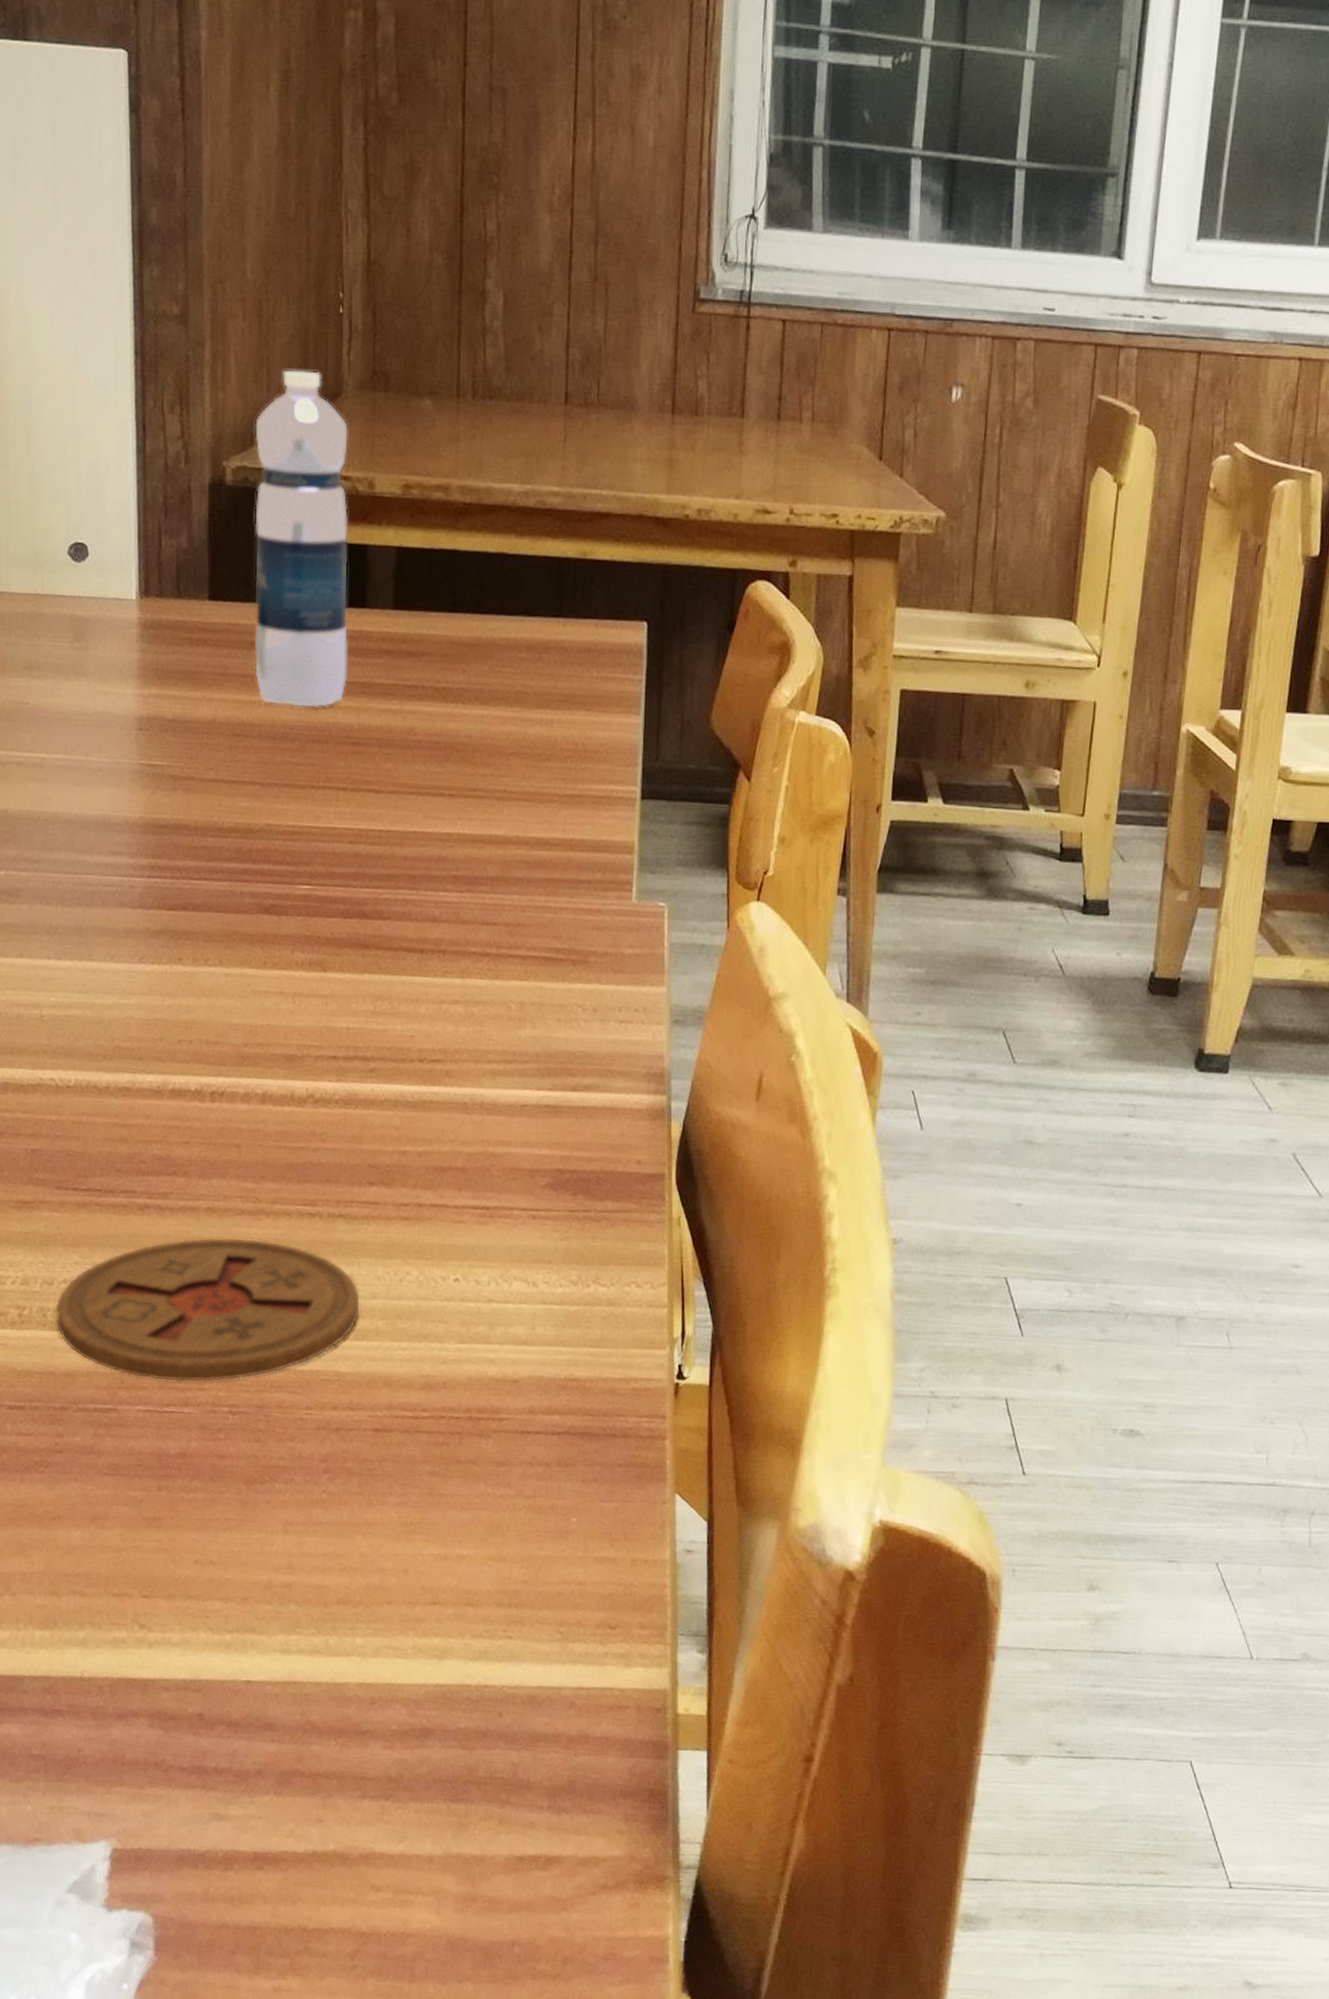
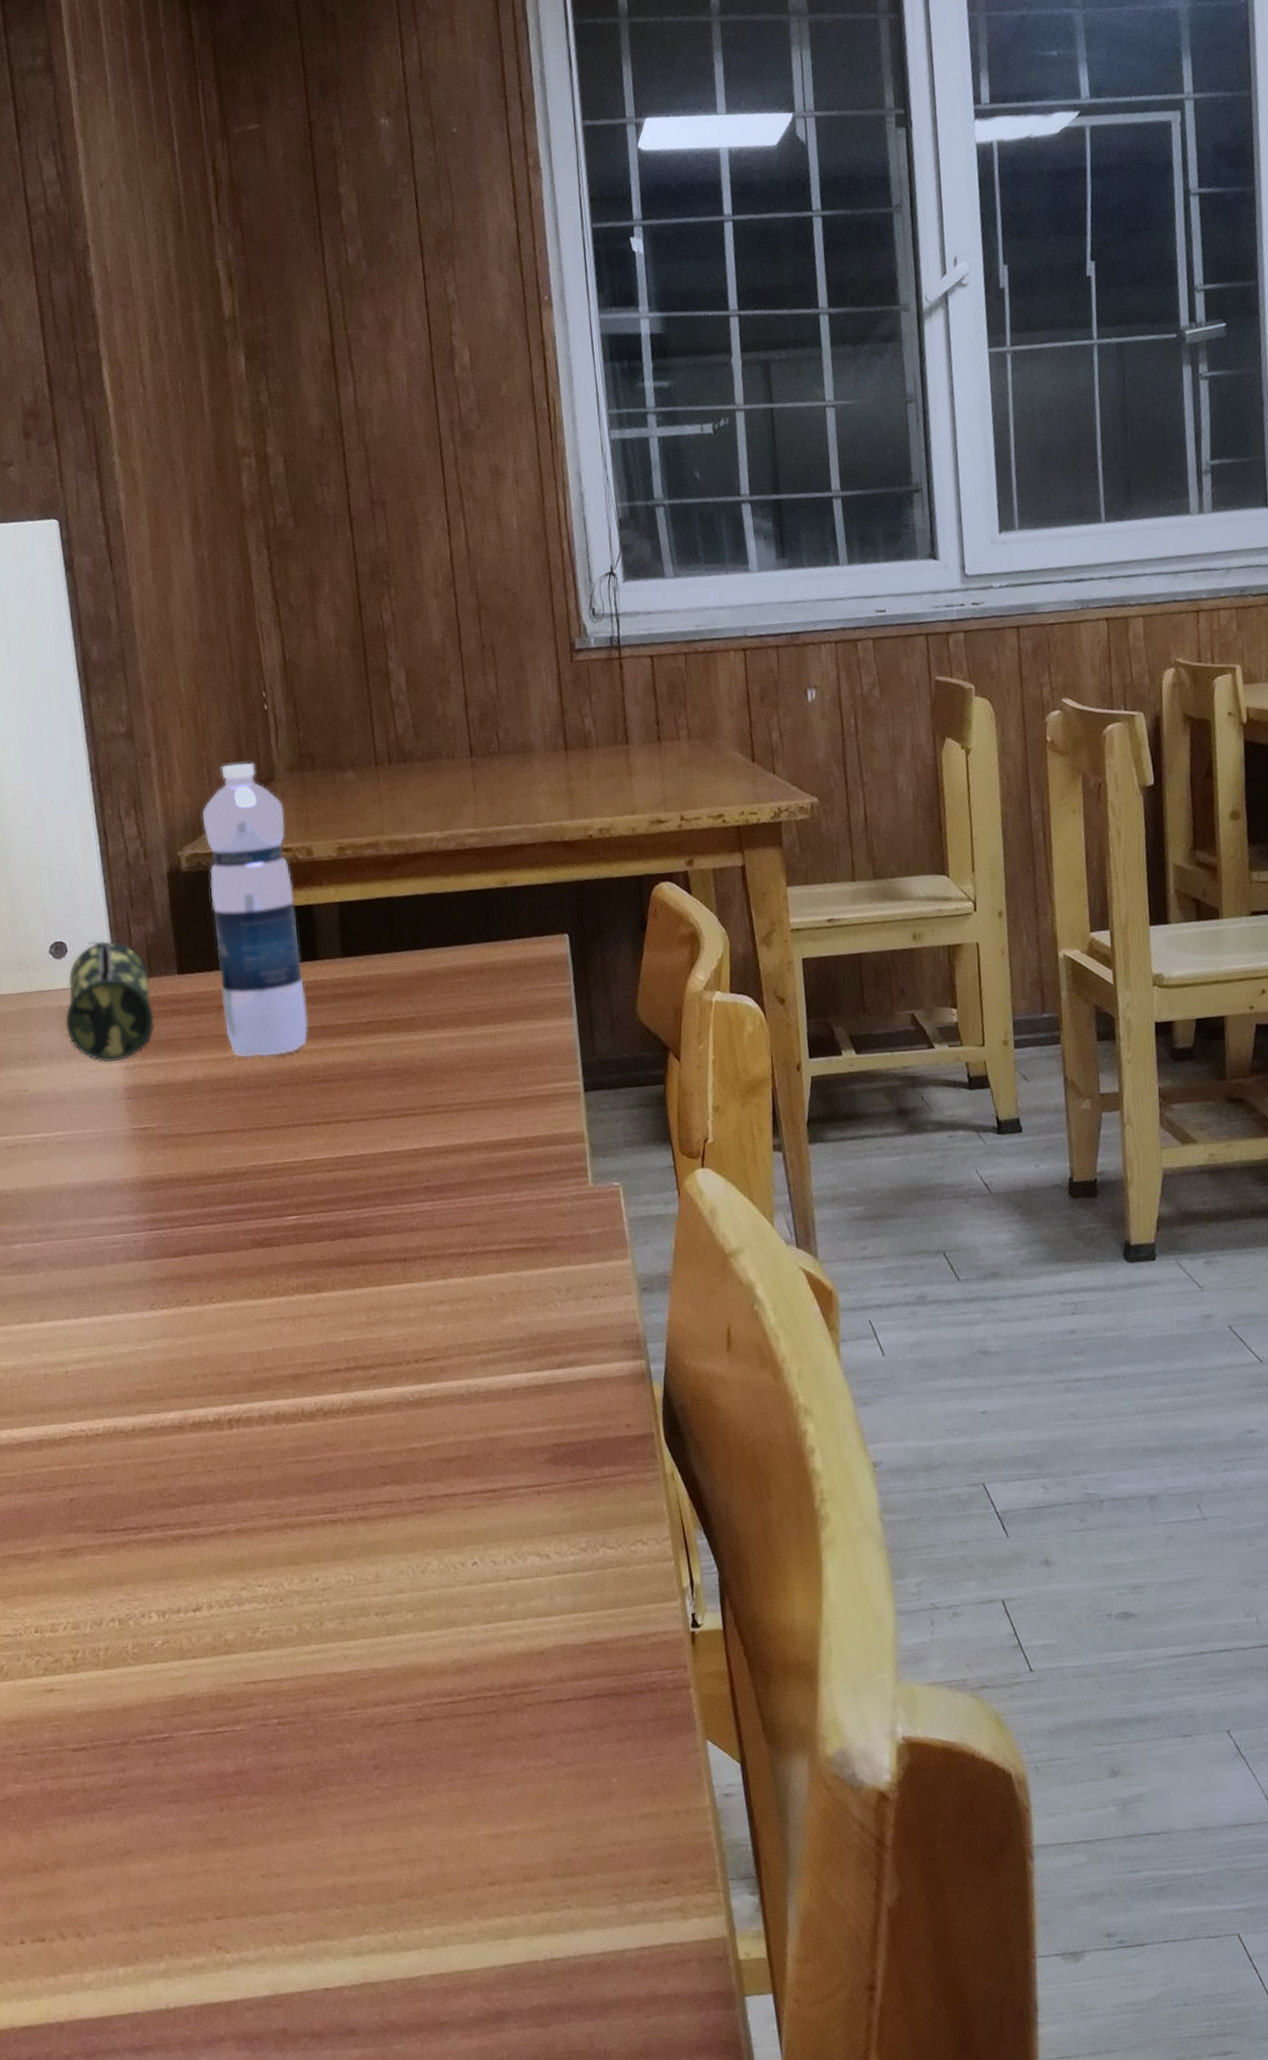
coaster: present [55,1237,360,1382] -> none [106,1553,389,1702]
pencil case: none [78,548,177,687] -> present [66,941,155,1063]

